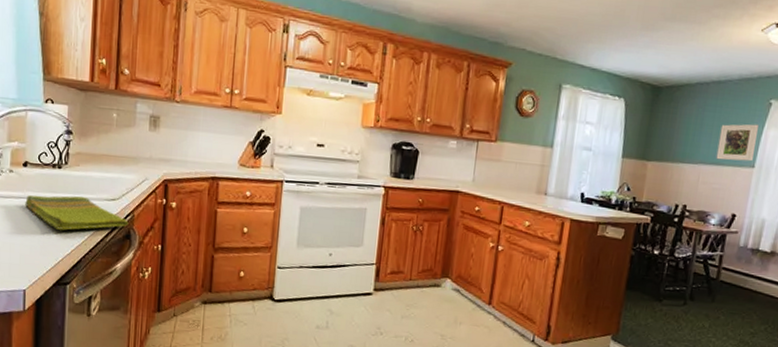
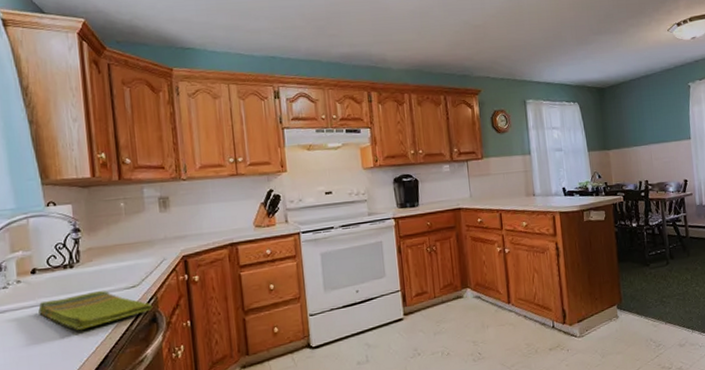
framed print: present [716,124,759,162] -> none [657,104,689,138]

